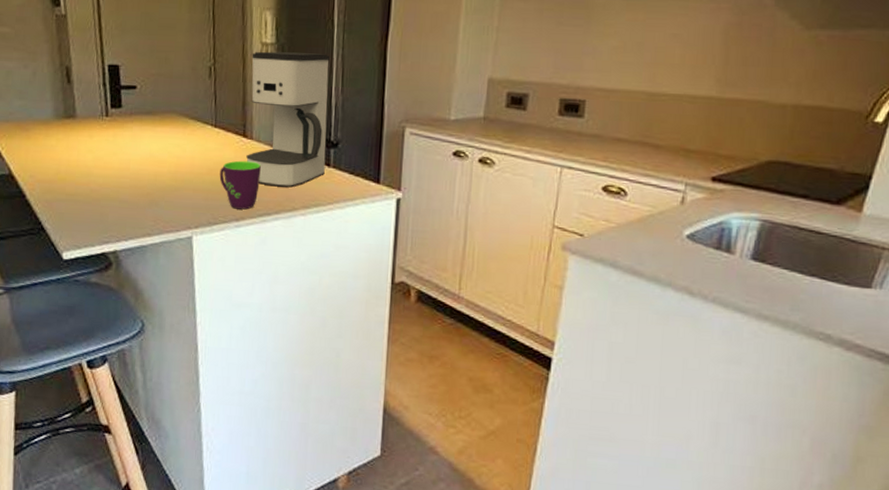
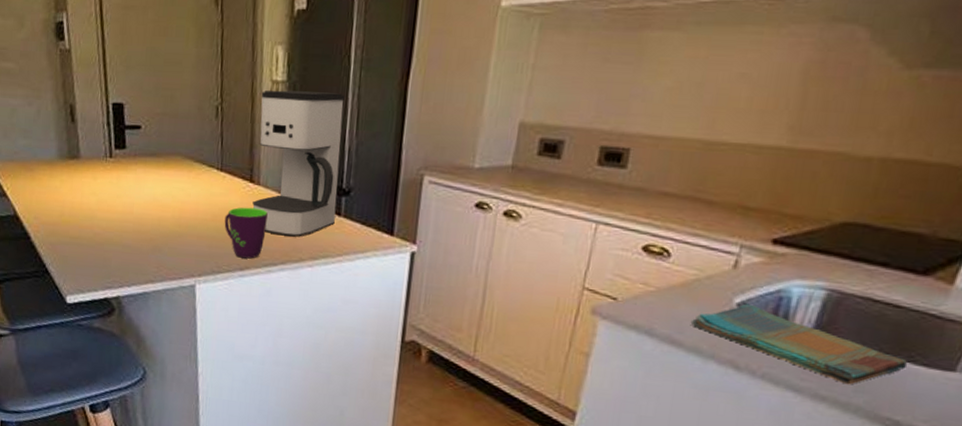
dish towel: none [648,235,833,304] -> present [690,303,908,385]

